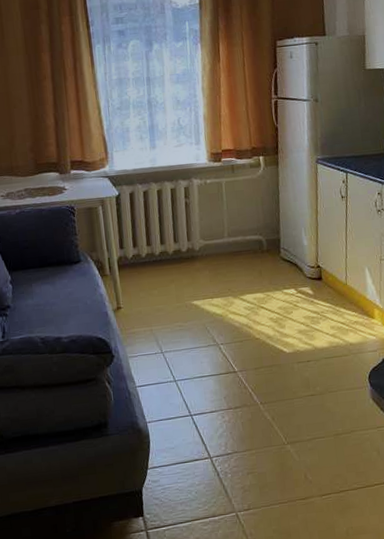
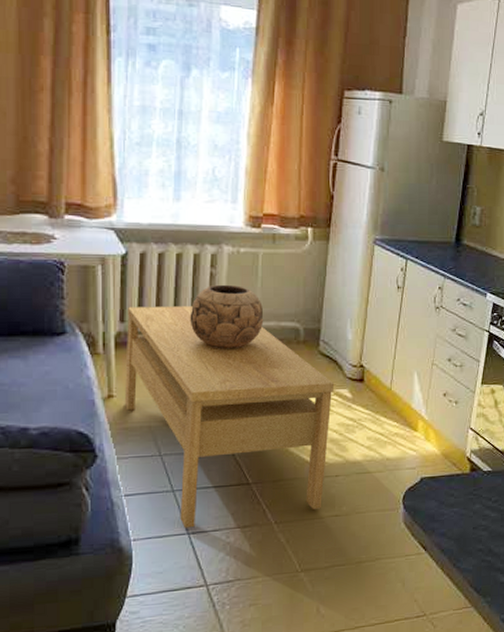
coffee table: none [125,231,299,411] -> present [124,306,333,528]
decorative bowl: none [173,210,233,263] -> present [190,284,264,349]

